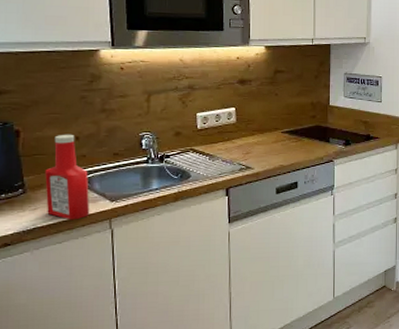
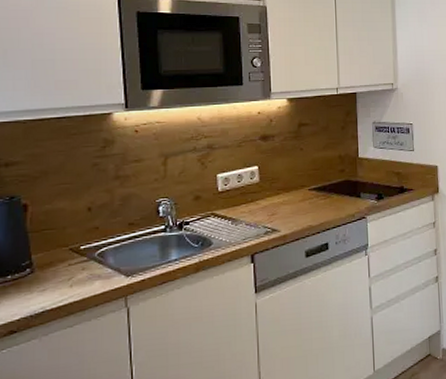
ketchup bottle: present [45,134,90,220] -> none [55,205,104,300]

